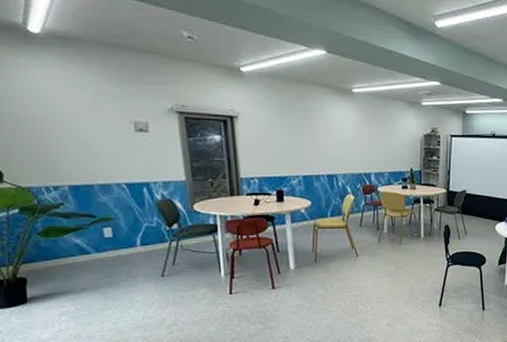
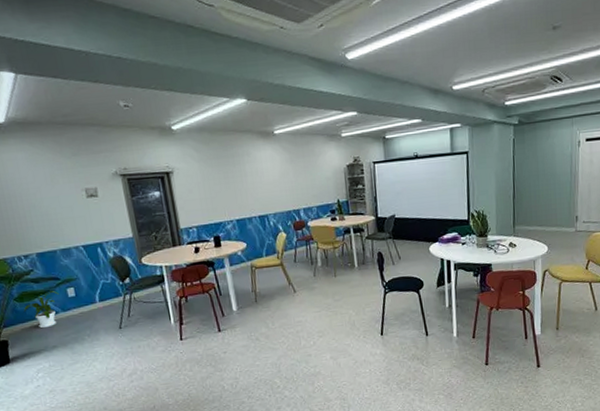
house plant: none [48,228,95,269] -> present [23,290,60,329]

